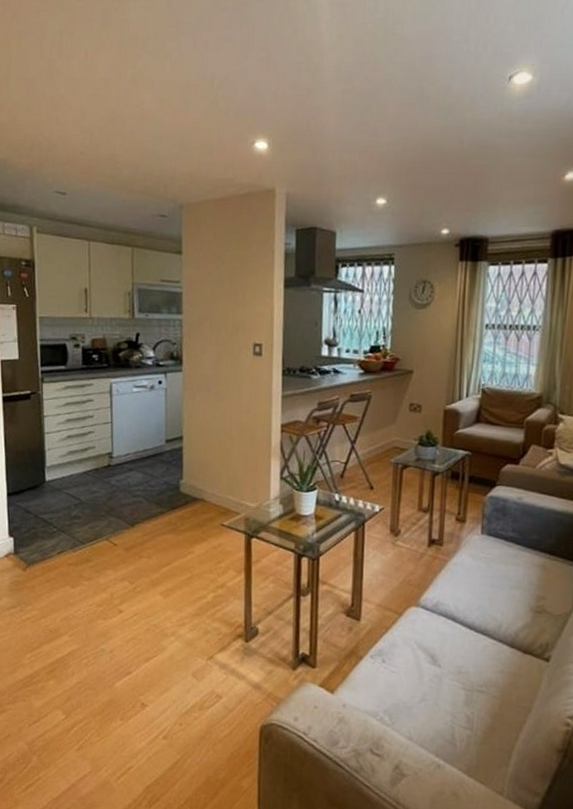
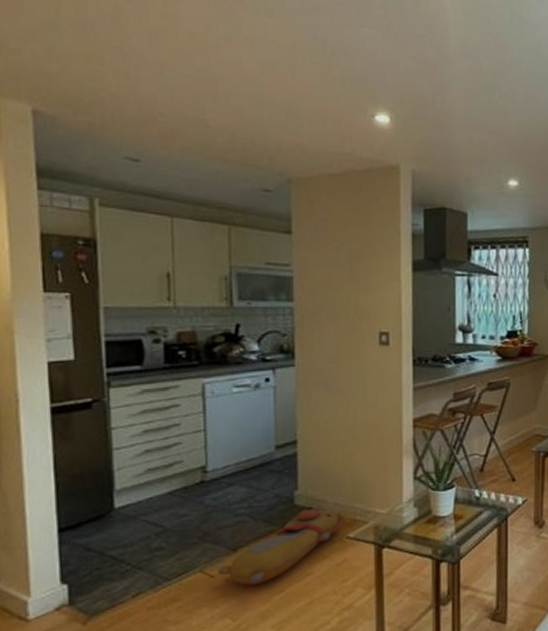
dog bed: none [119,495,222,556] -> present [217,507,347,585]

